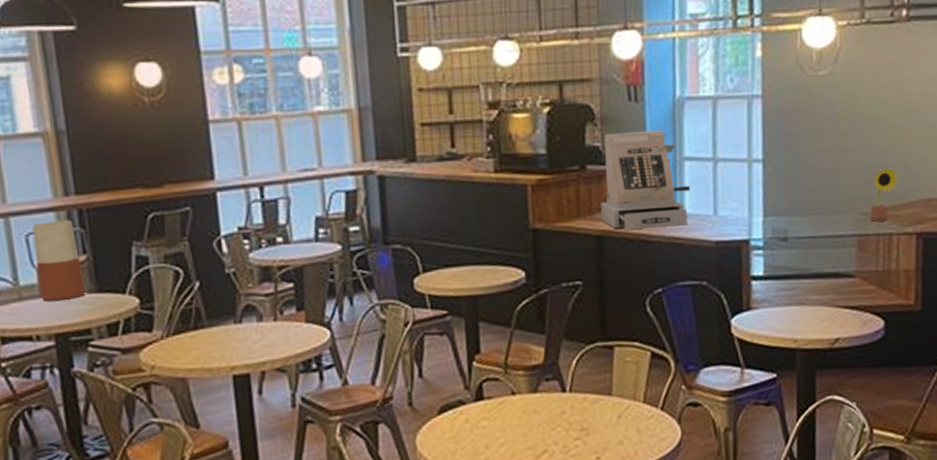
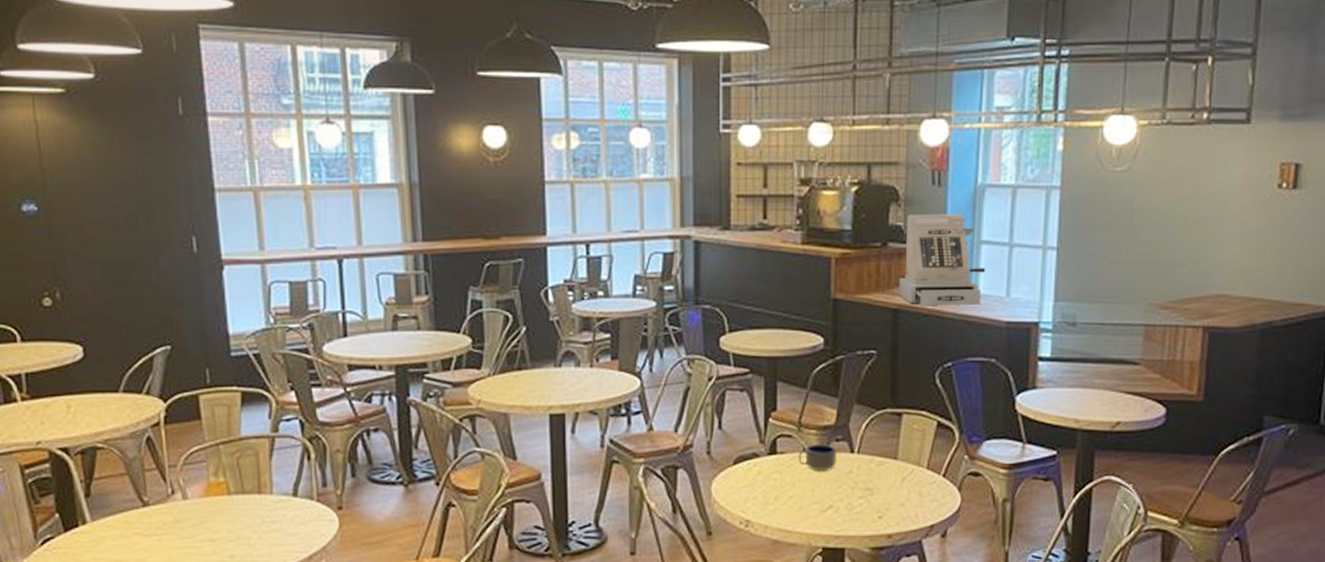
vase: present [32,220,85,301] -> none [383,263,425,335]
mug: none [507,385,548,414] -> present [799,444,837,471]
decorative plant: present [870,167,900,222] -> none [1159,262,1190,313]

